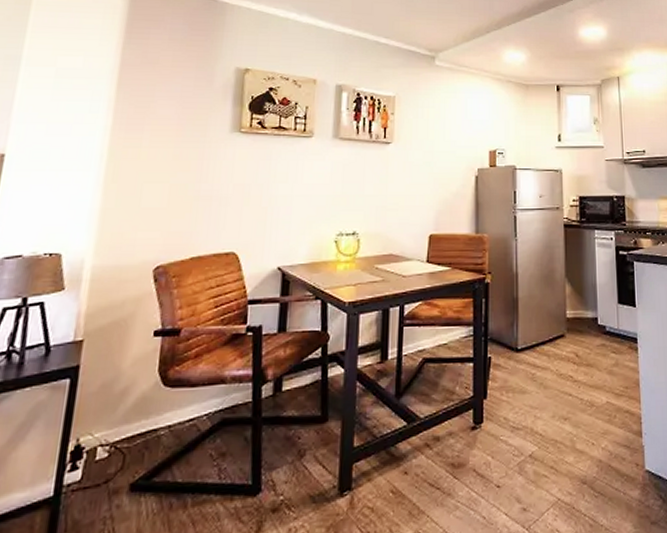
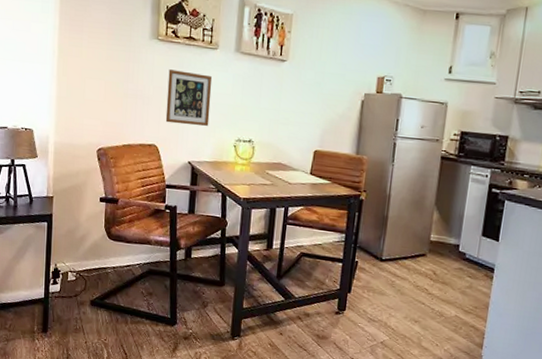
picture frame: none [248,163,307,224] -> present [165,69,213,126]

